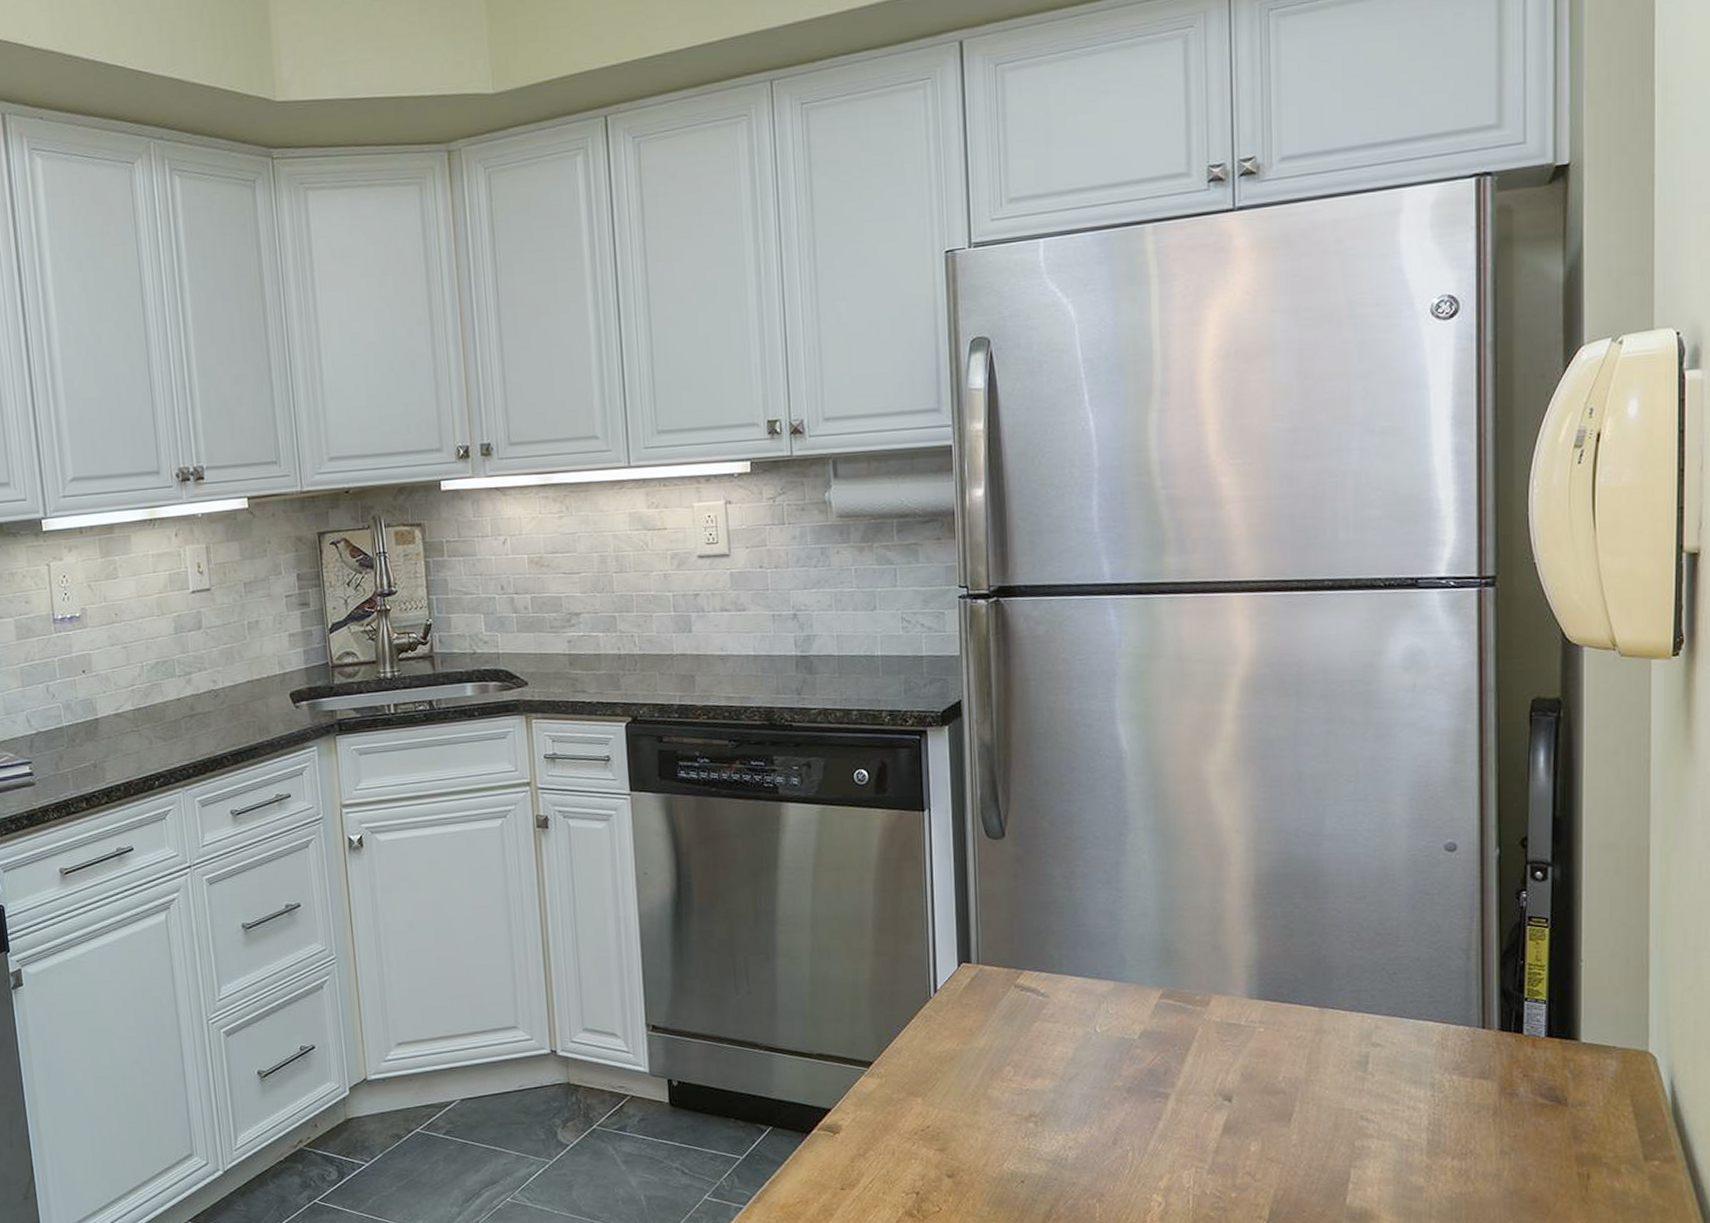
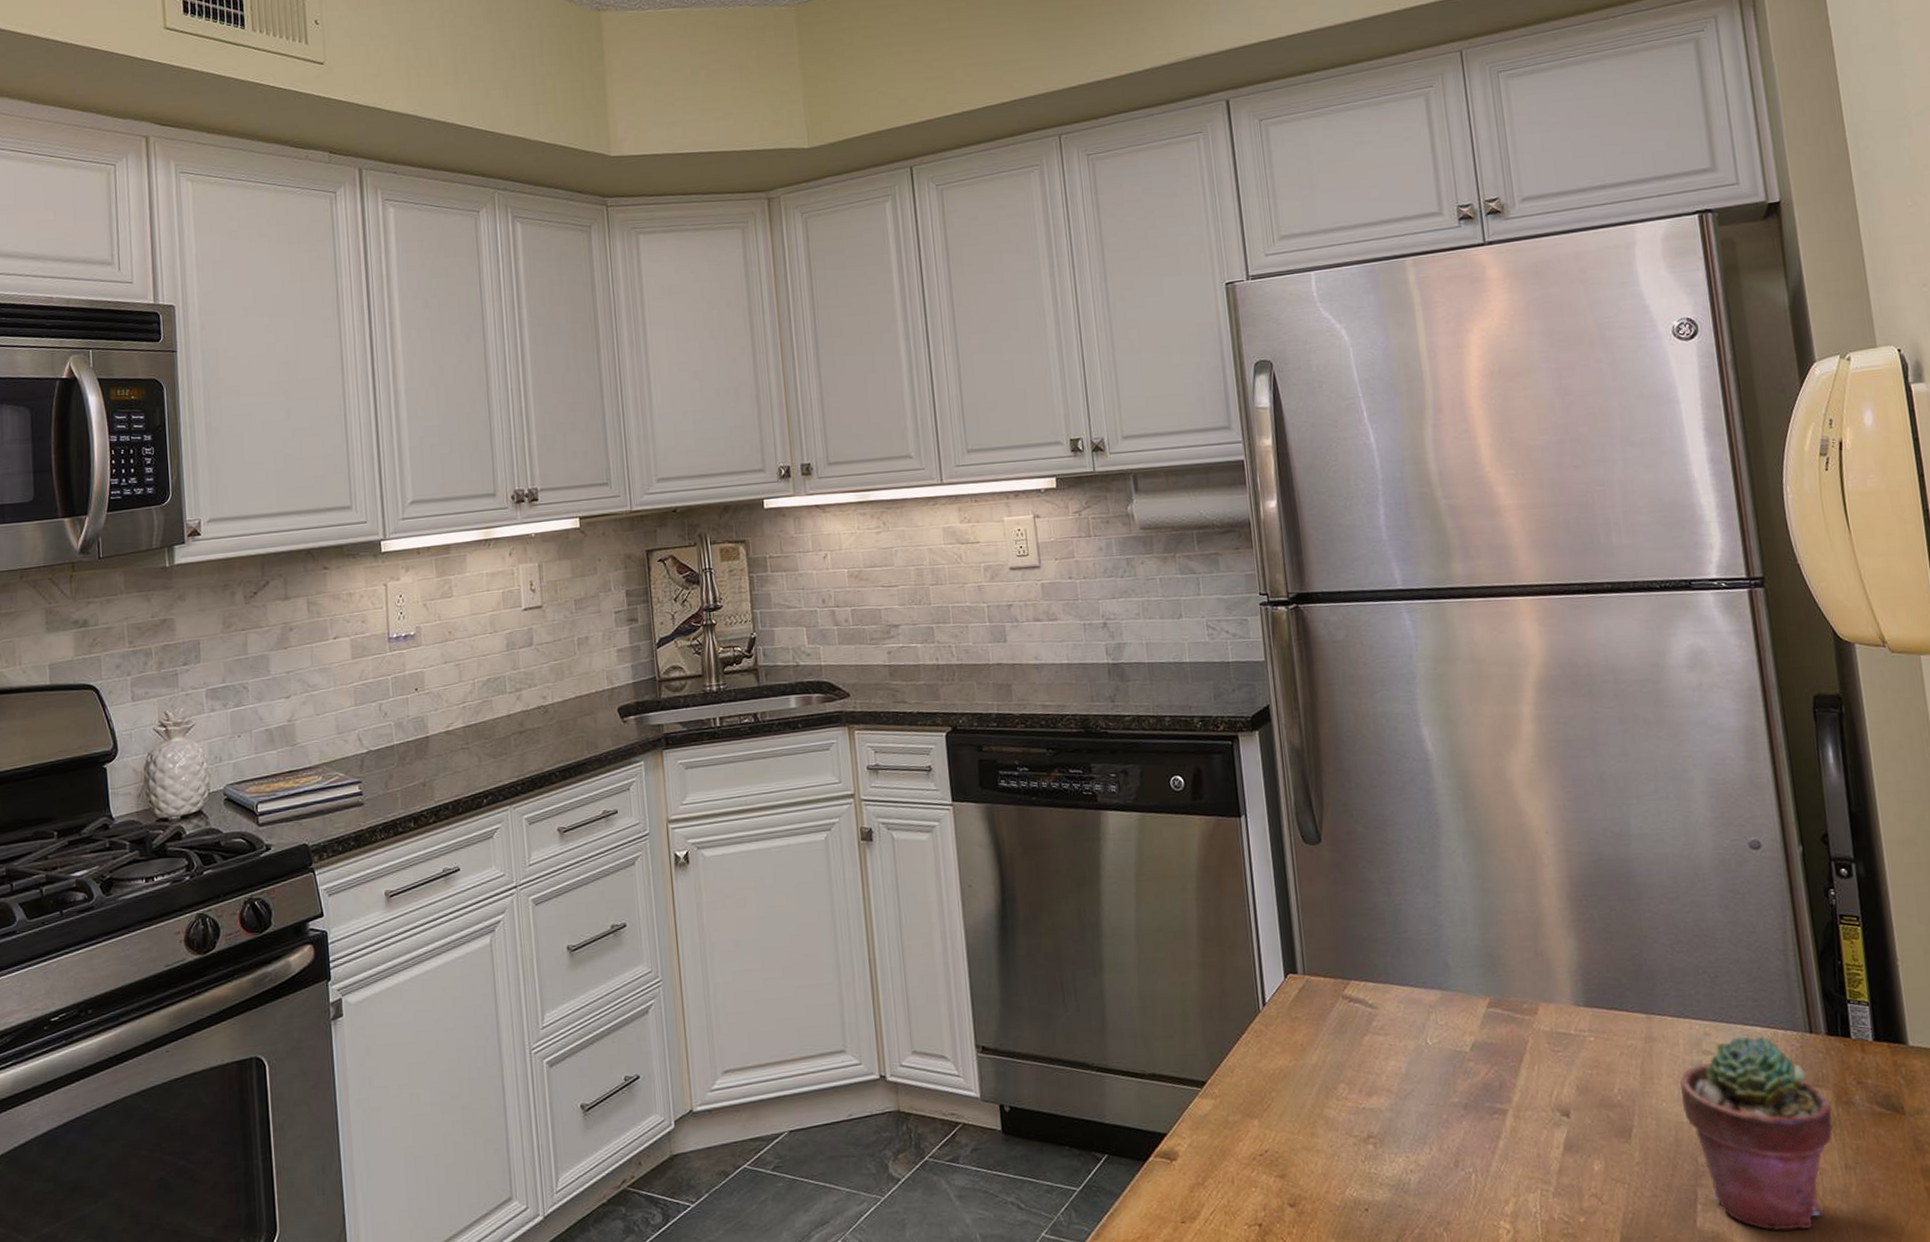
potted succulent: none [1345,1030,1494,1209] -> present [1680,1036,1833,1231]

